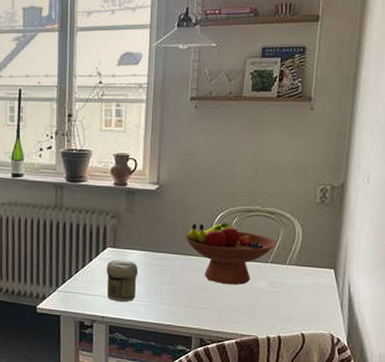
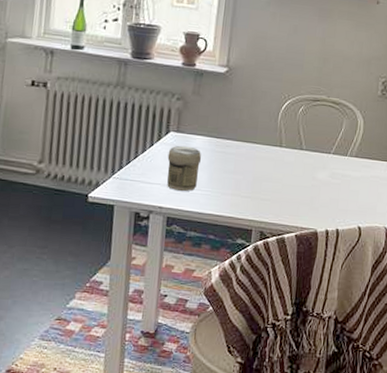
fruit bowl: present [184,222,277,285] -> none [251,110,340,176]

